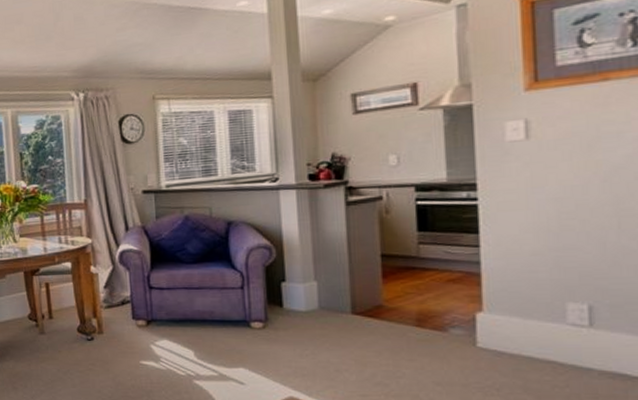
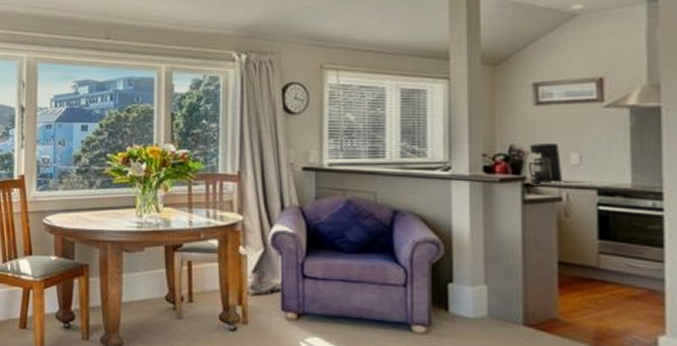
coffee maker: none [349,147,383,186] -> present [528,142,563,184]

